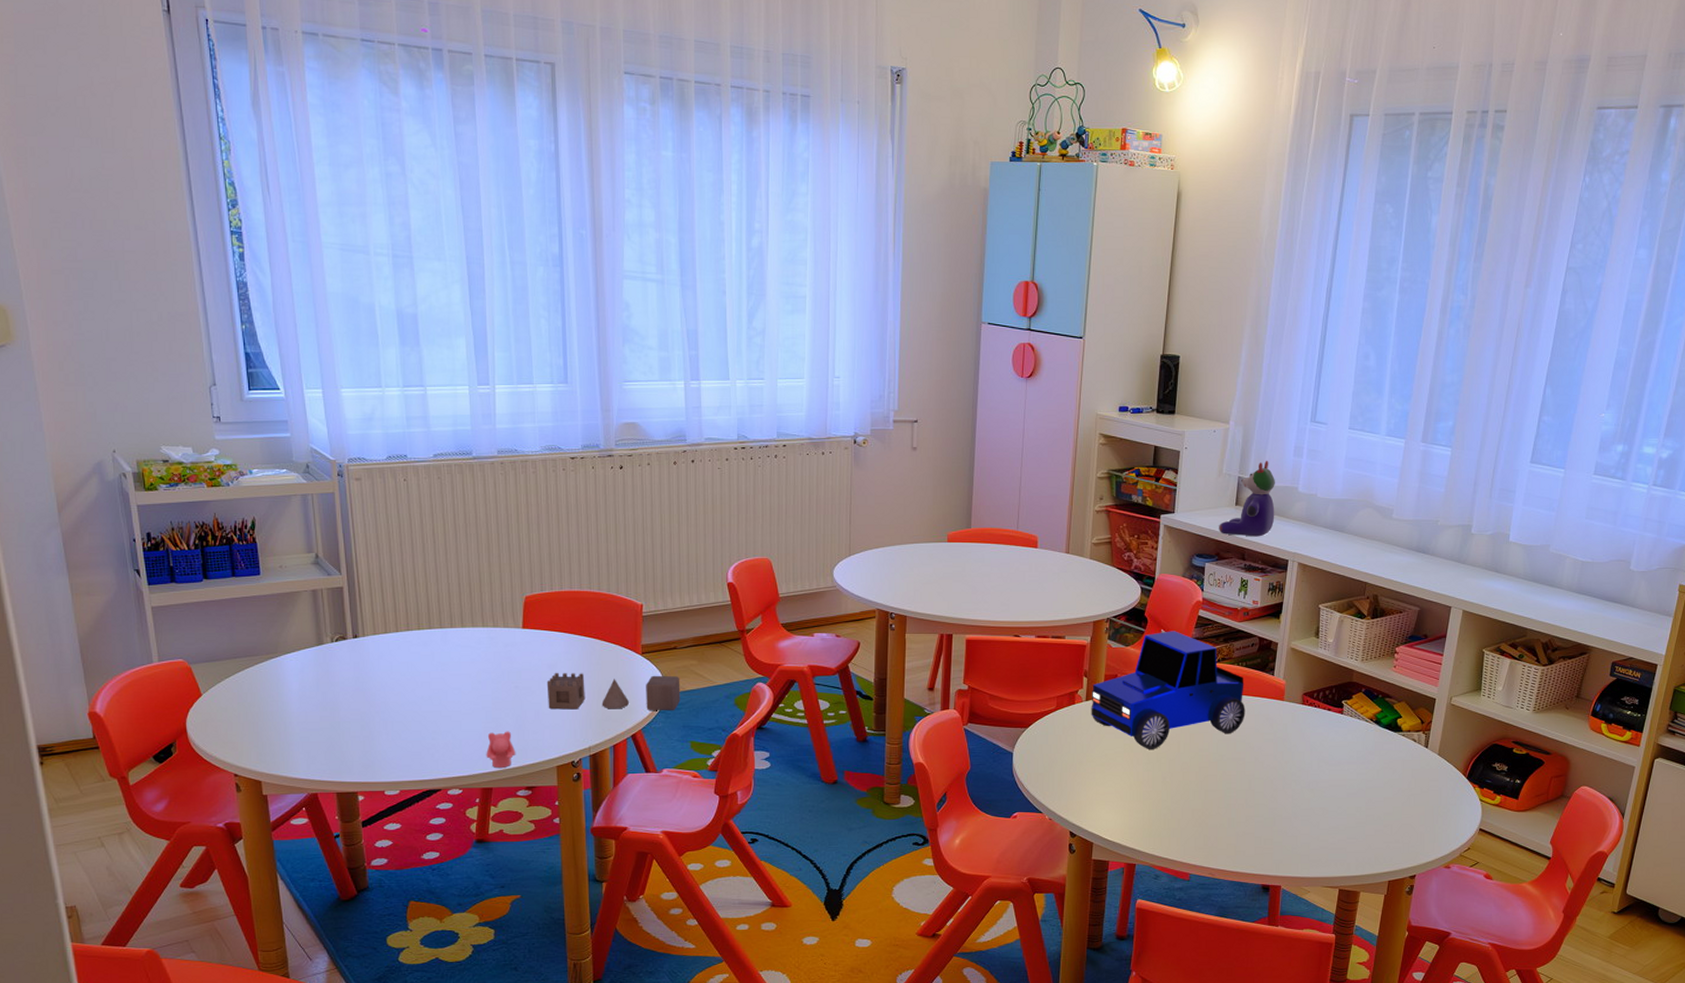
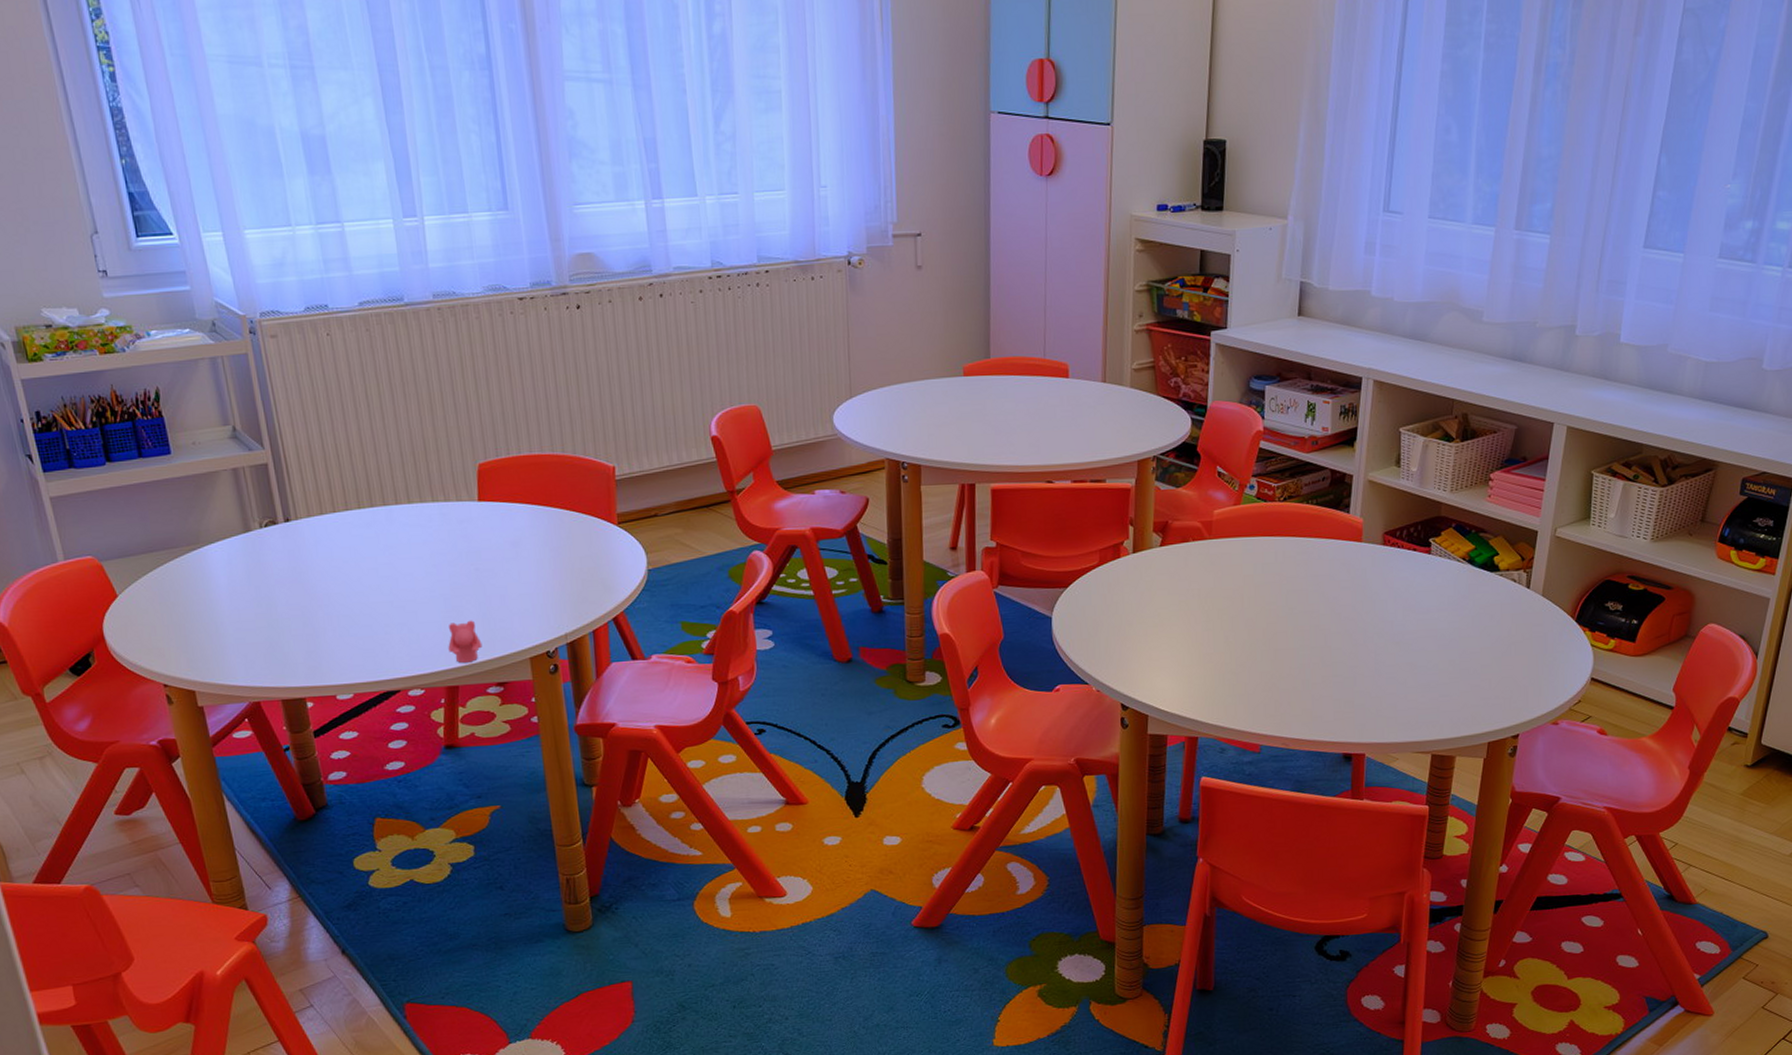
toy block set: present [546,672,681,711] -> none [511,547,666,593]
toy truck: present [1091,631,1245,749] -> none [1139,467,1318,606]
stuffed toy: present [1219,460,1275,537] -> none [1280,260,1345,352]

